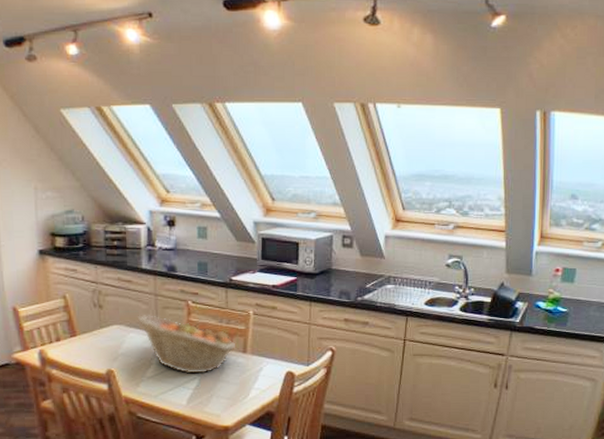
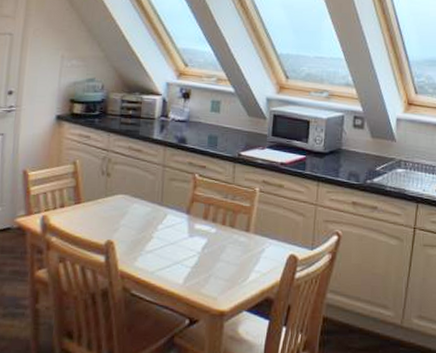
fruit basket: present [138,315,235,374] -> none [144,185,239,251]

